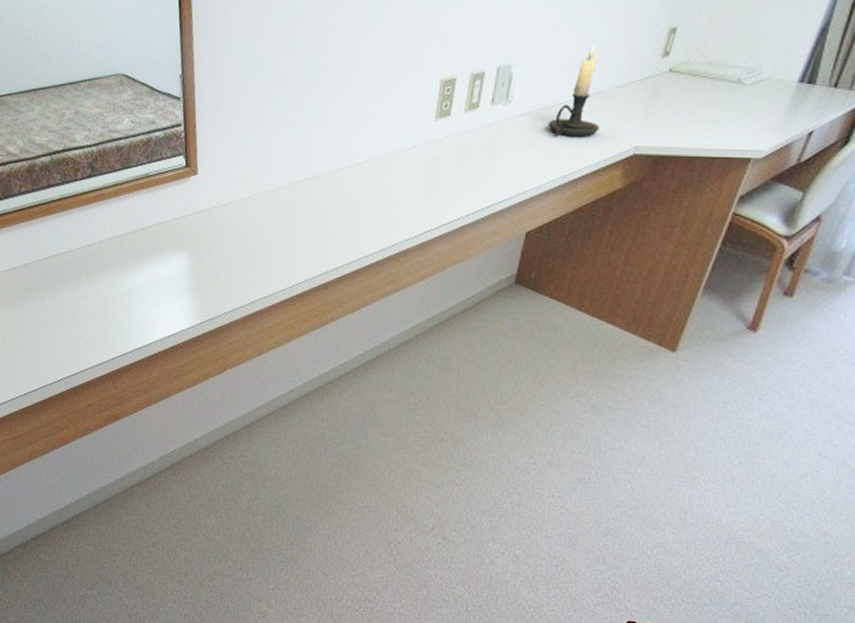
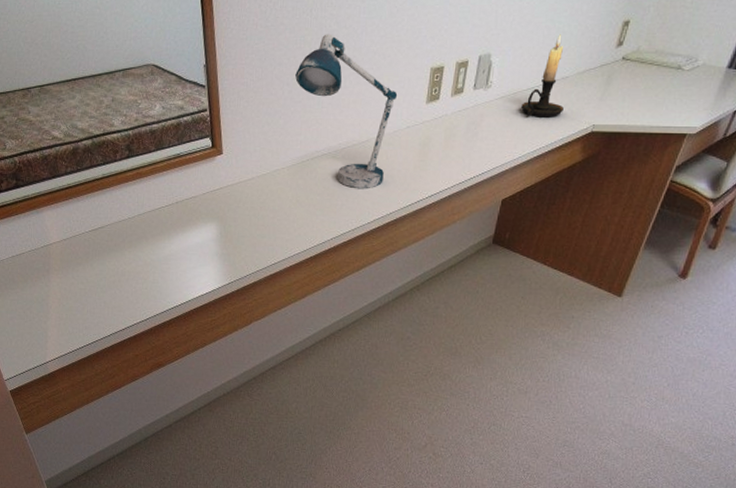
desk lamp: none [283,41,402,216] -> present [295,34,398,188]

